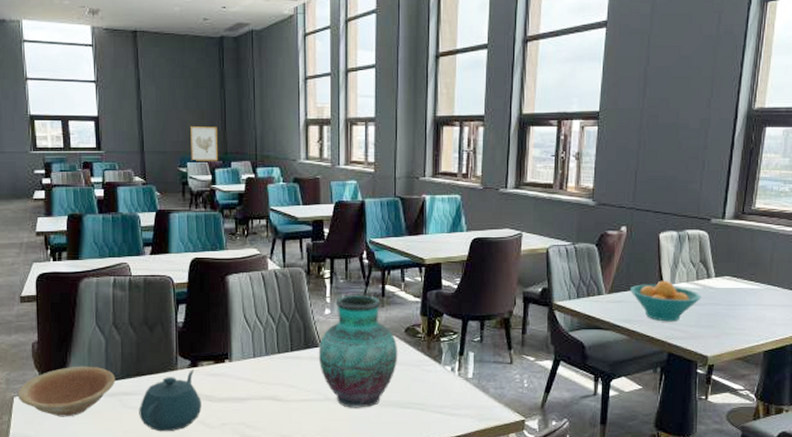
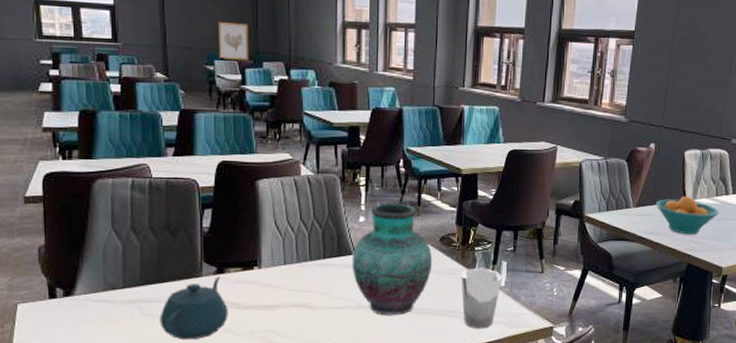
bowl: present [17,366,116,417] -> none [21,271,134,325]
drinking glass: none [427,359,470,422] -> present [461,268,502,329]

